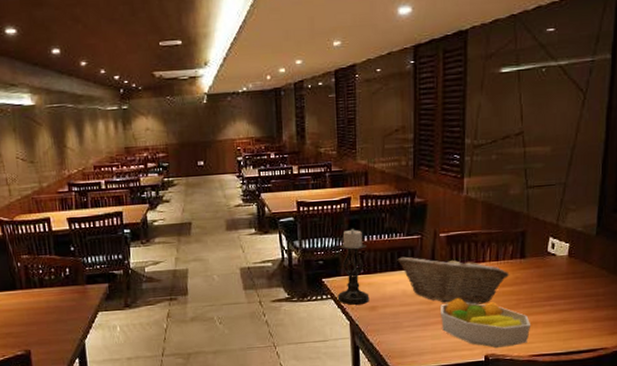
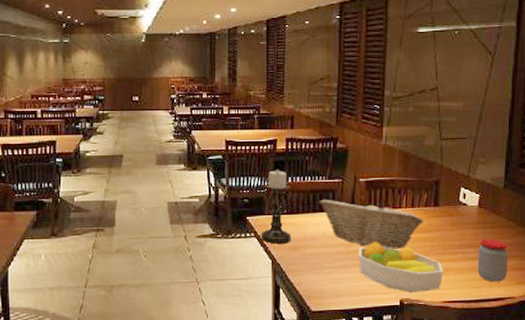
jar: none [567,289,601,334] -> present [477,239,508,282]

